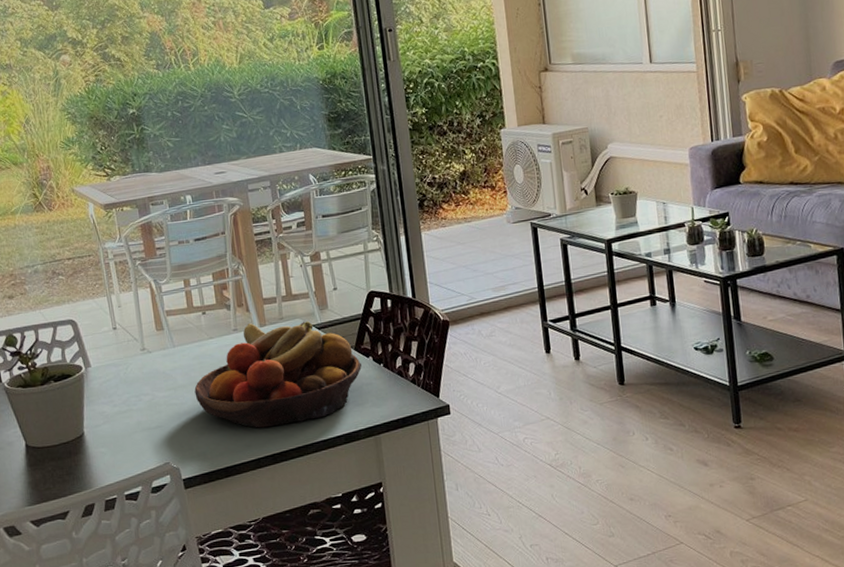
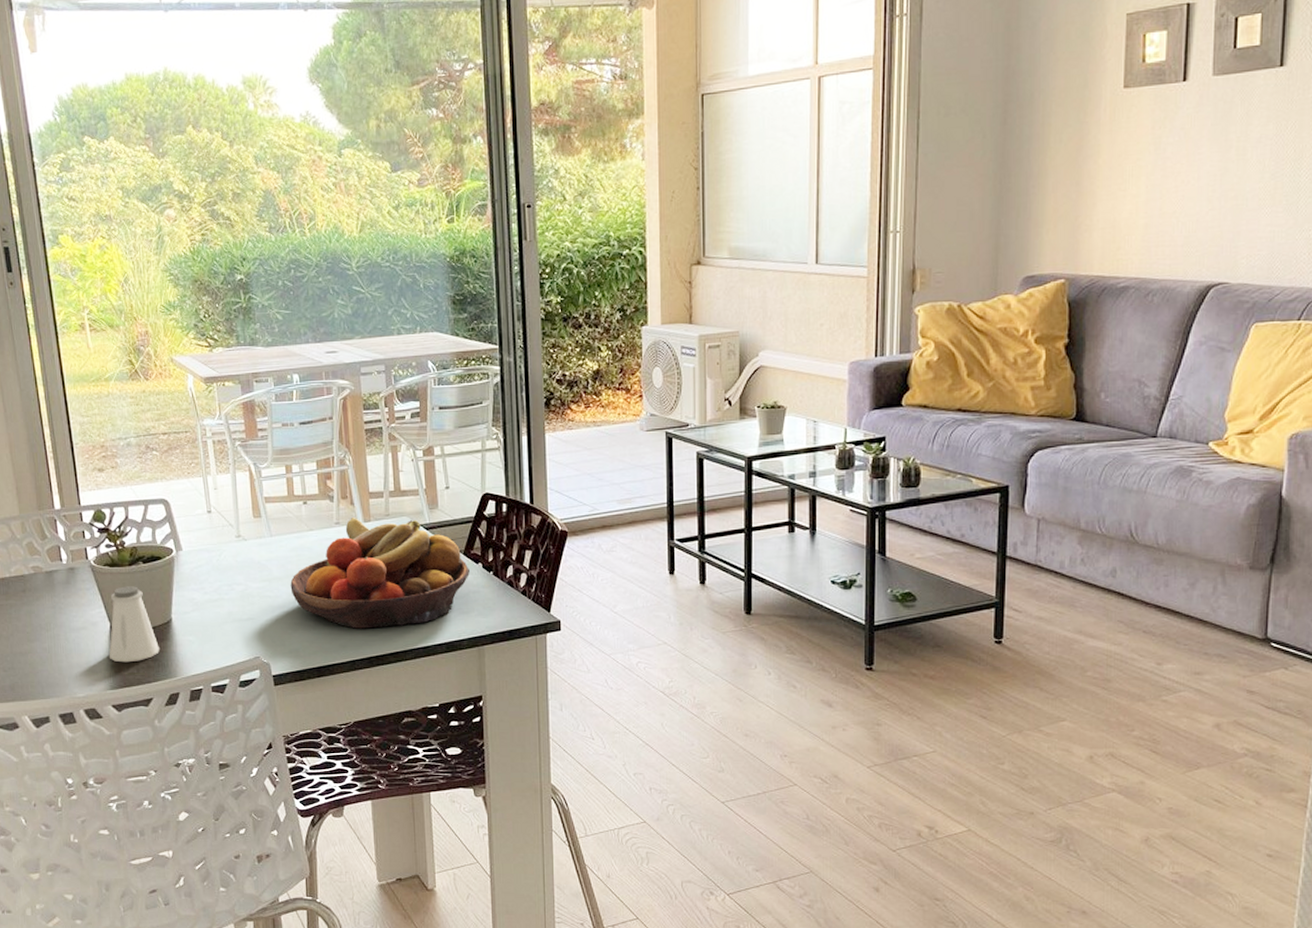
saltshaker: none [25,404,74,479] -> present [109,586,159,663]

